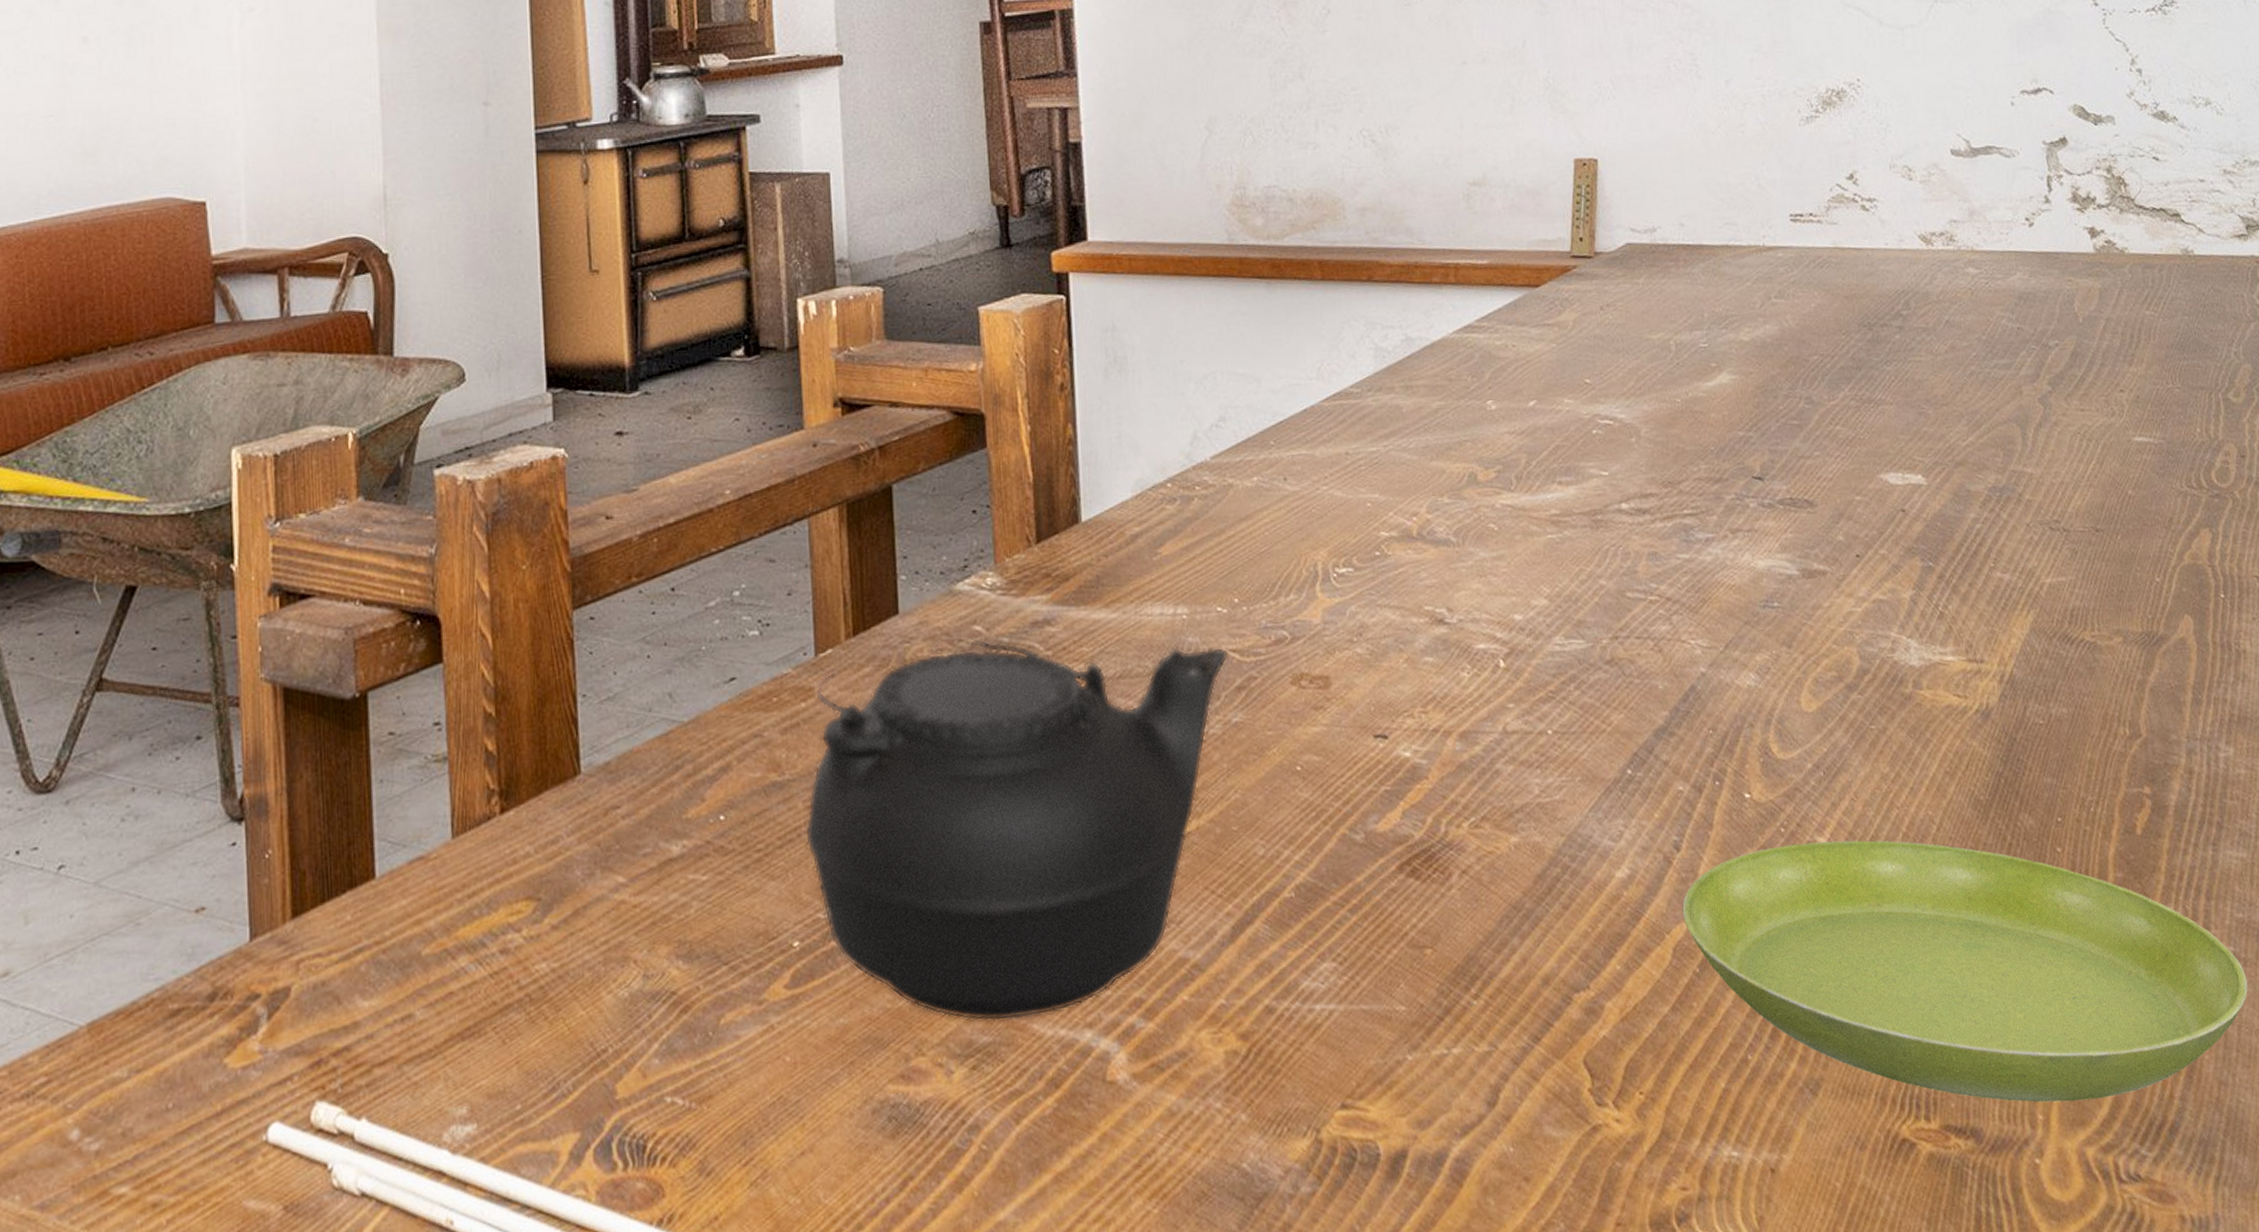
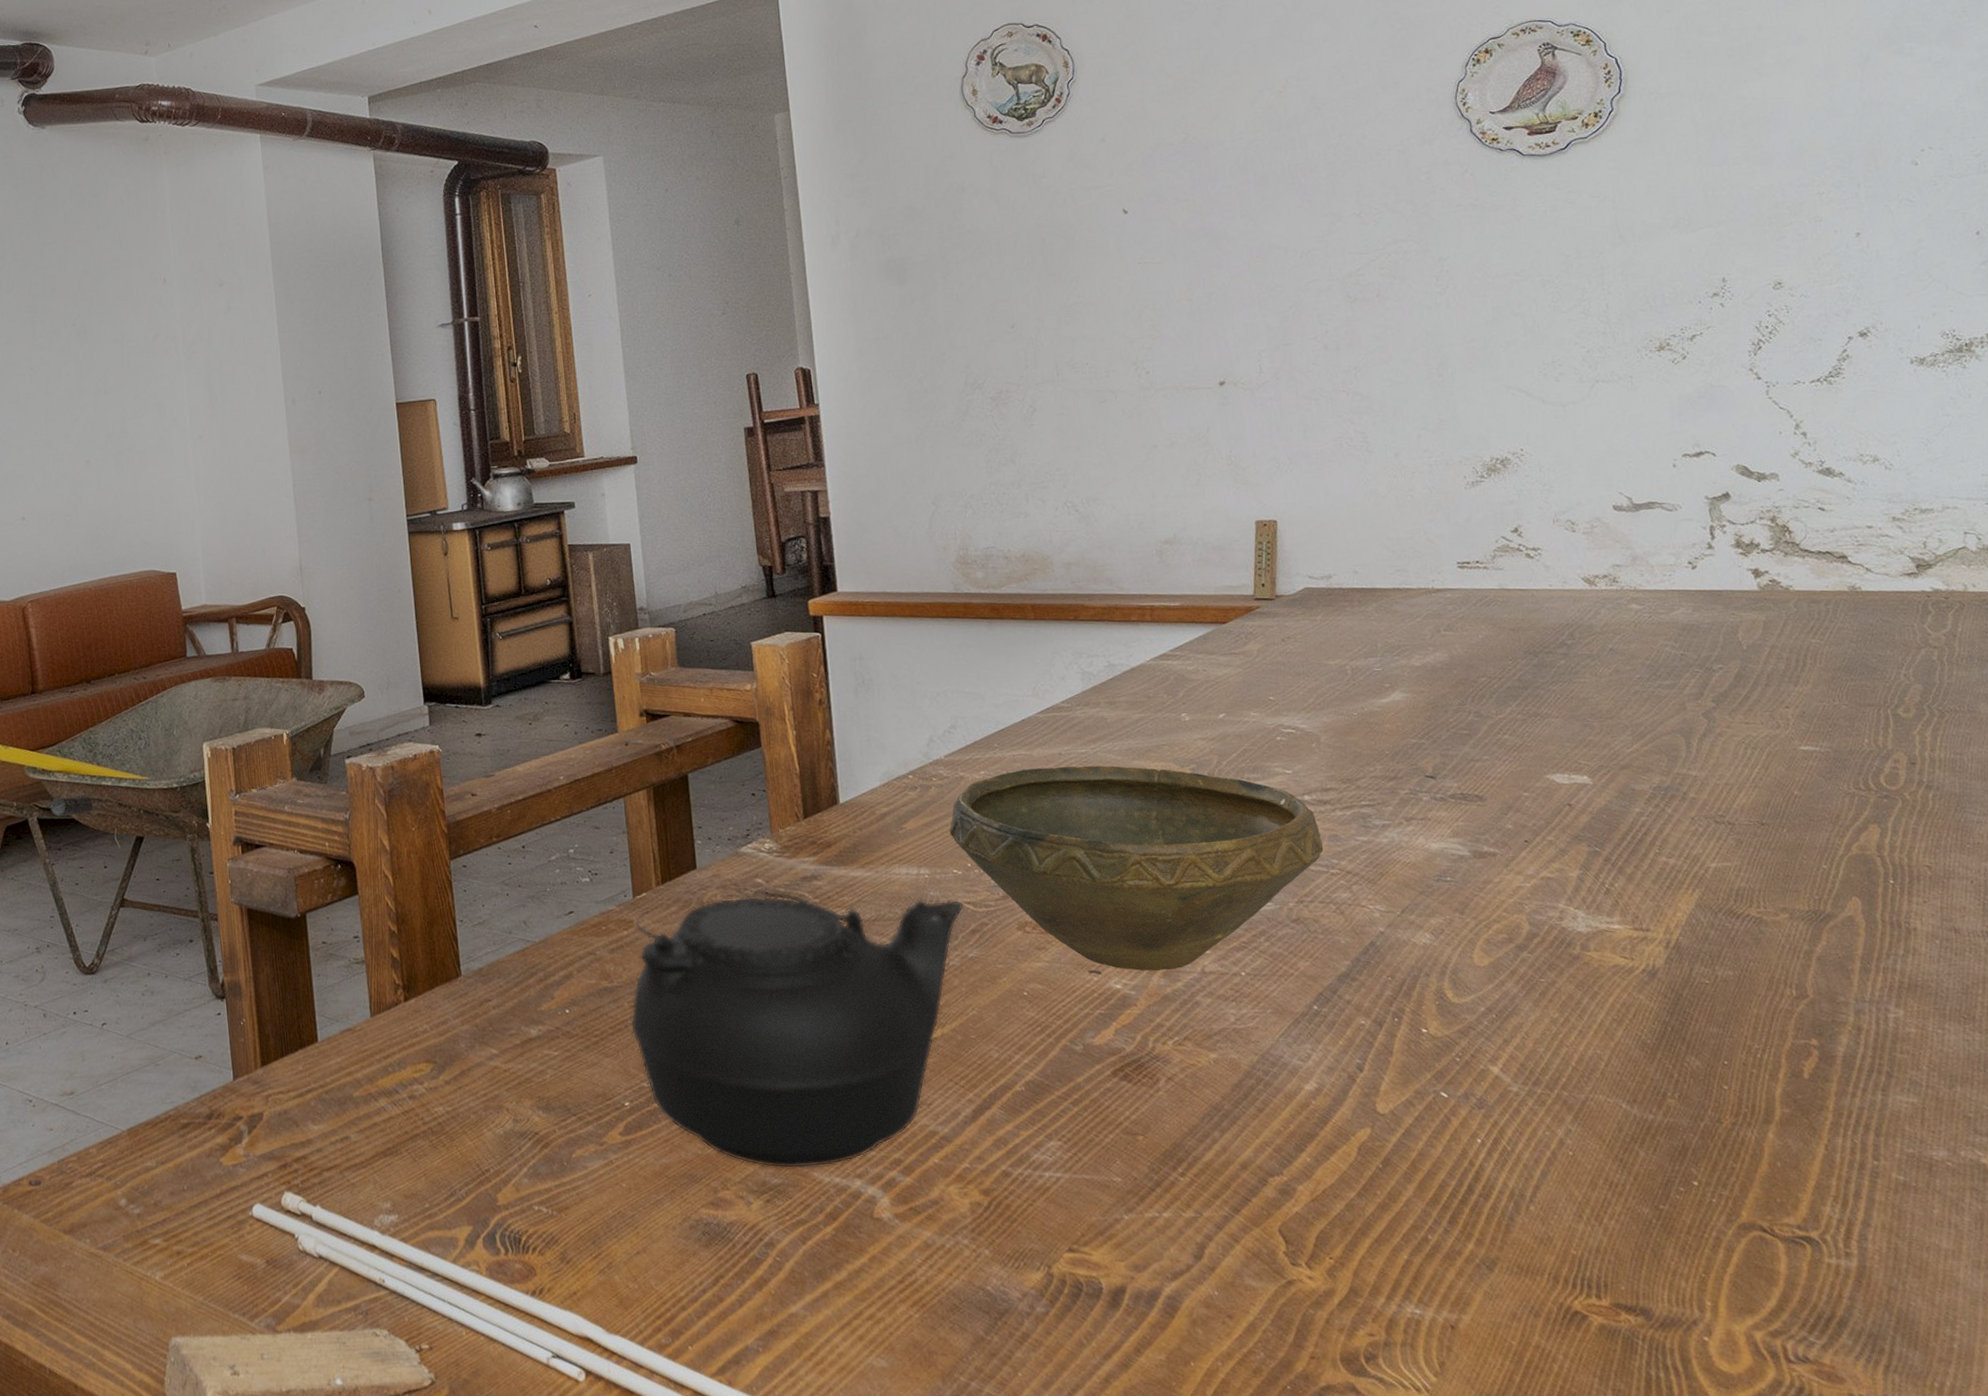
bowl: none [1213,468,1642,733] -> present [949,765,1324,971]
saucer: present [1682,840,2248,1103] -> none [1366,1070,1919,1293]

